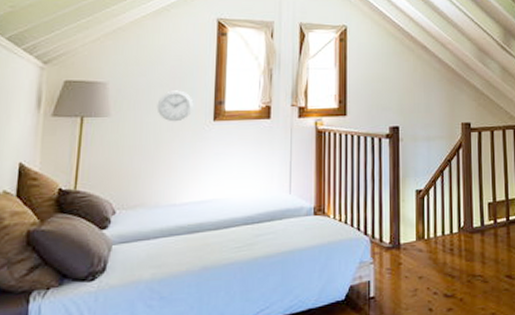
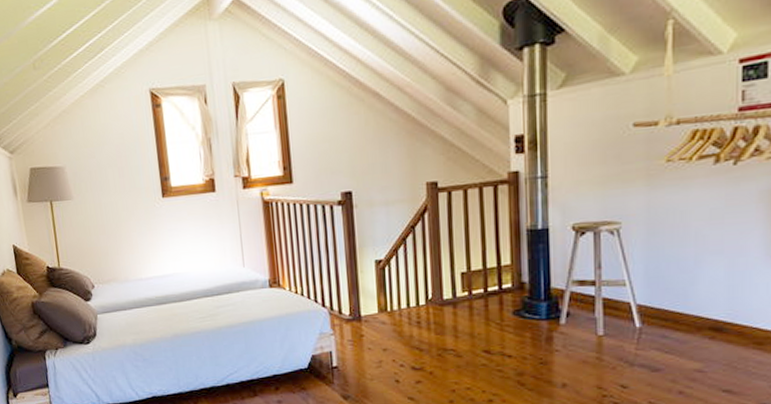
wall clock: present [157,90,194,122] -> none [109,169,142,201]

